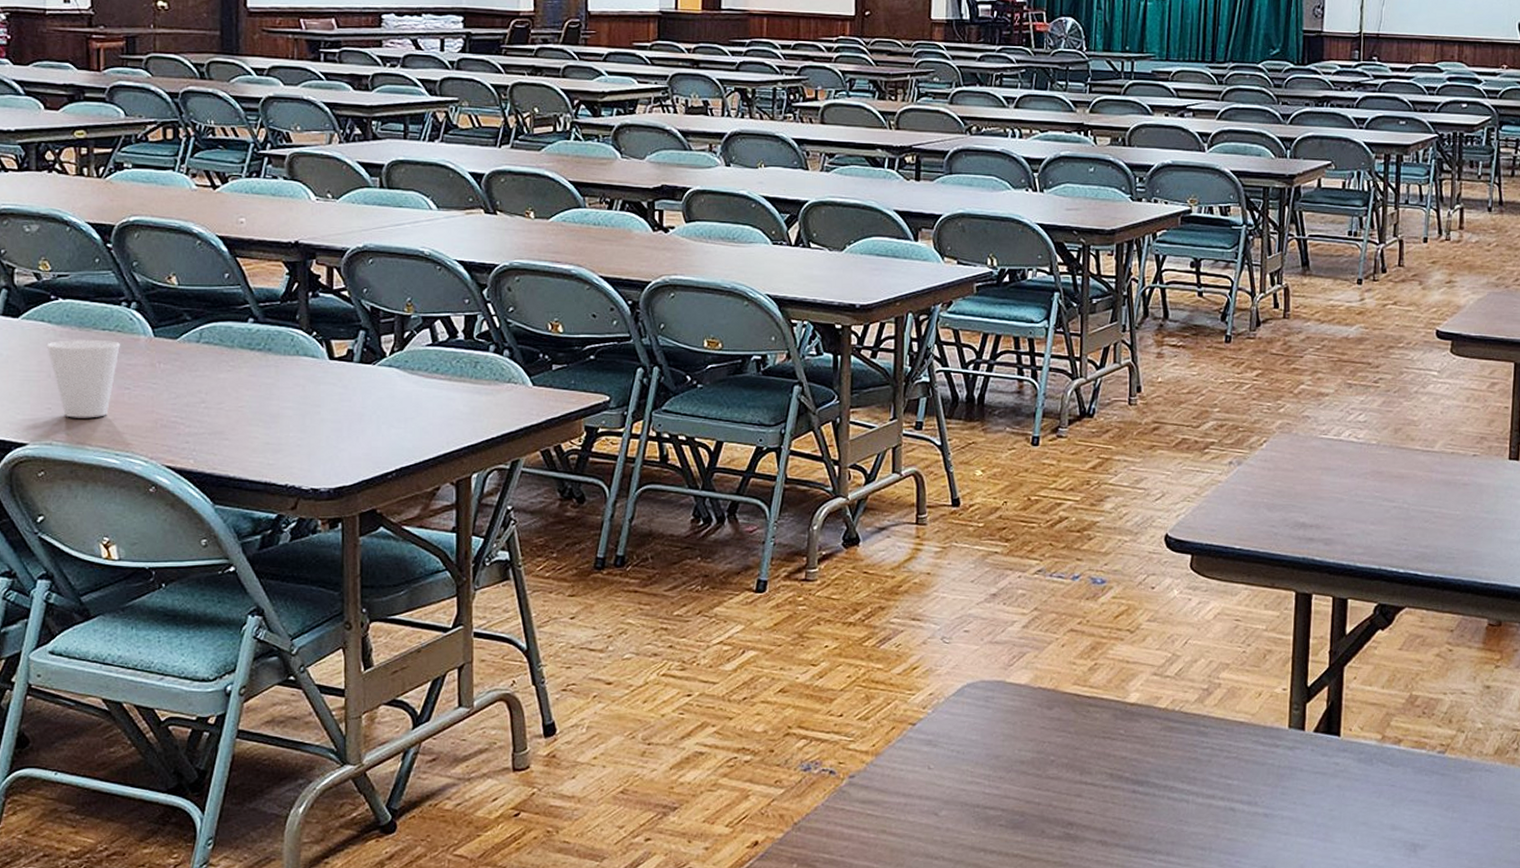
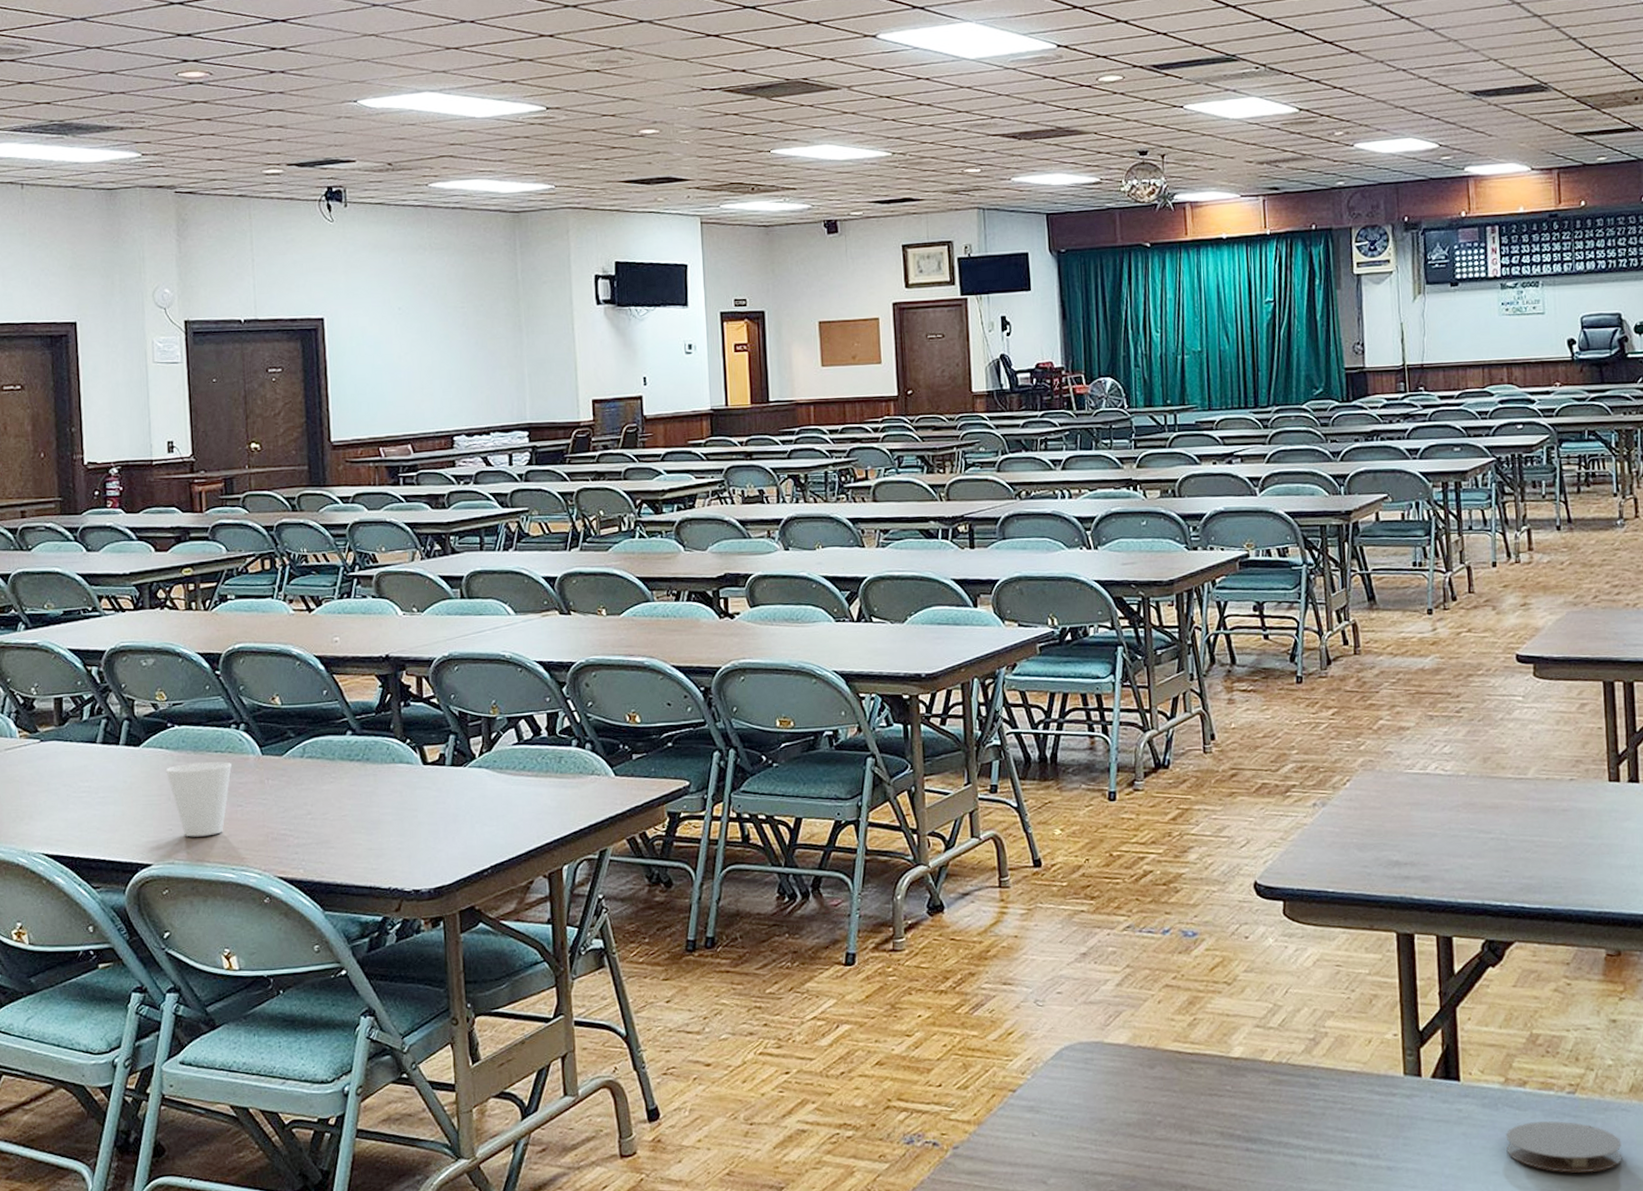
coaster: none [1376,778,1482,828] -> present [1505,1121,1622,1173]

